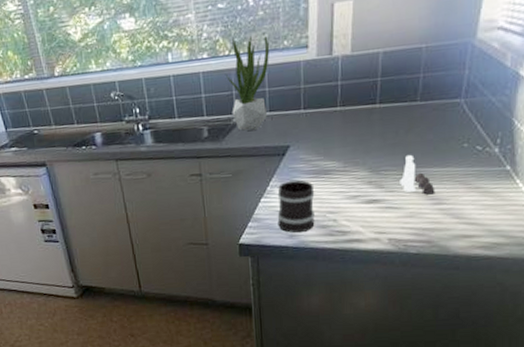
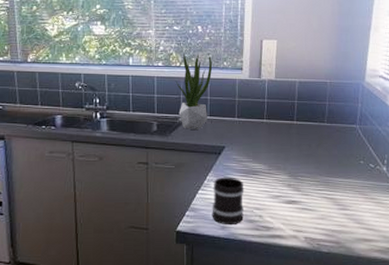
salt and pepper shaker set: present [400,154,435,195] -> none [313,165,341,201]

